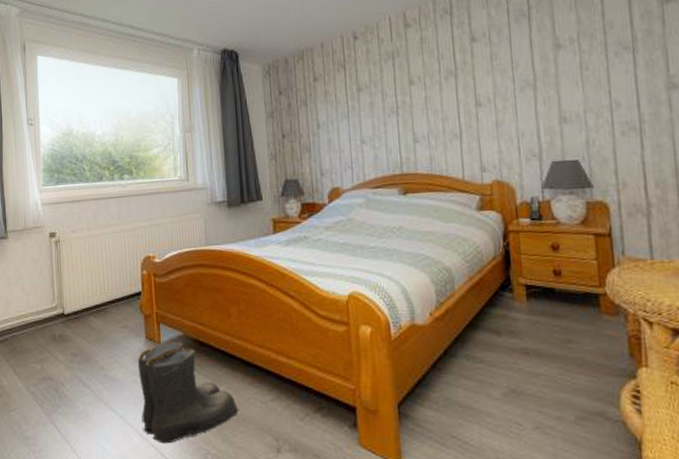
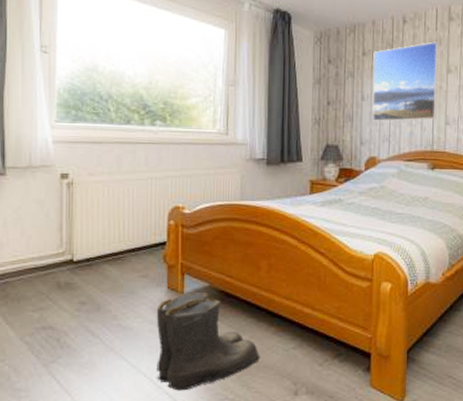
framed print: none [325,53,403,150] -> present [372,41,439,122]

